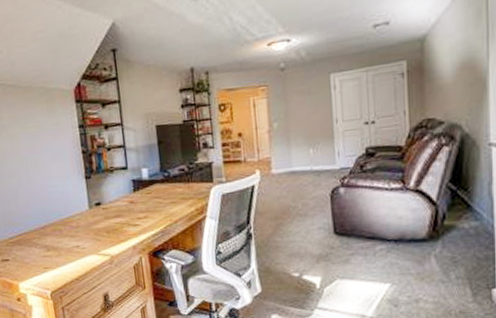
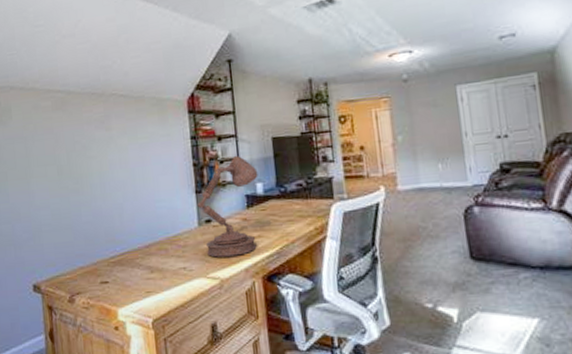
desk lamp: none [87,143,144,237] -> present [197,156,258,258]

